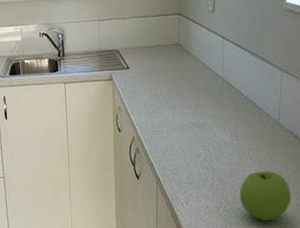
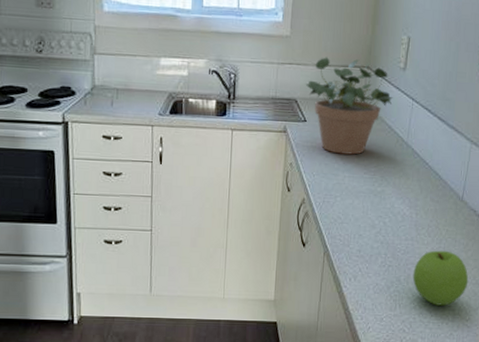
potted plant: none [125,8,205,94] -> present [305,57,393,155]

